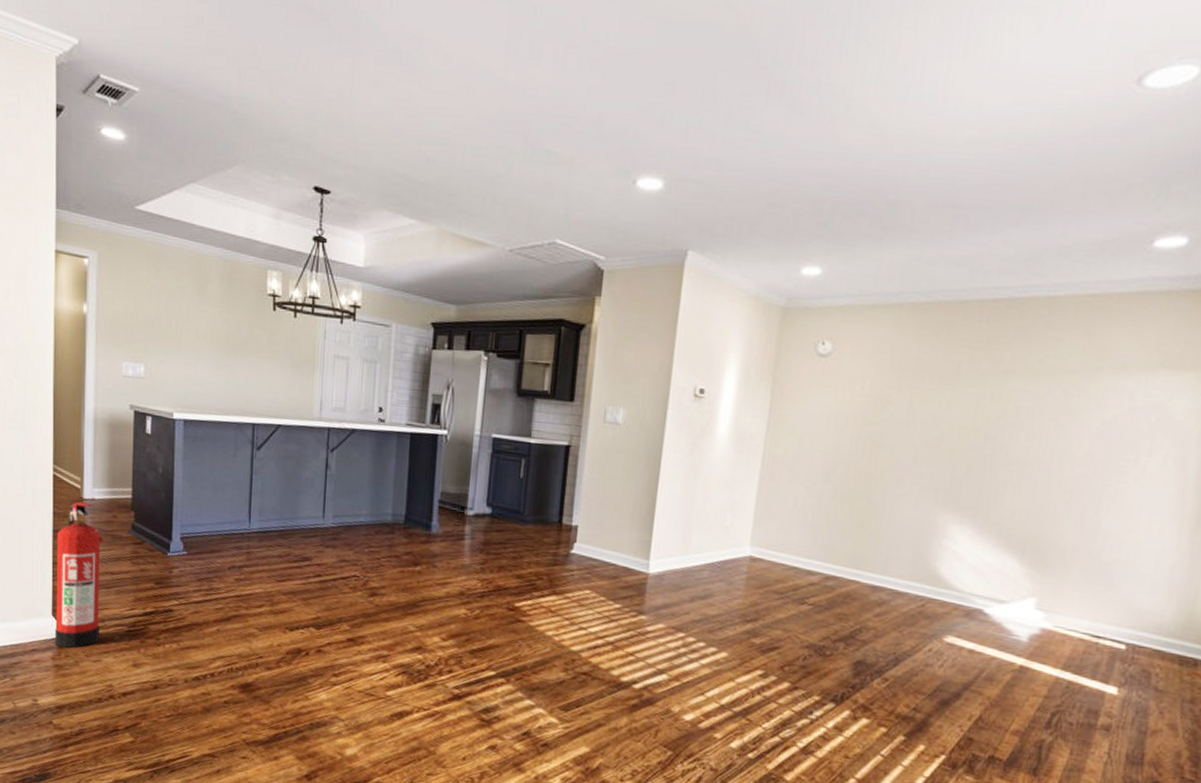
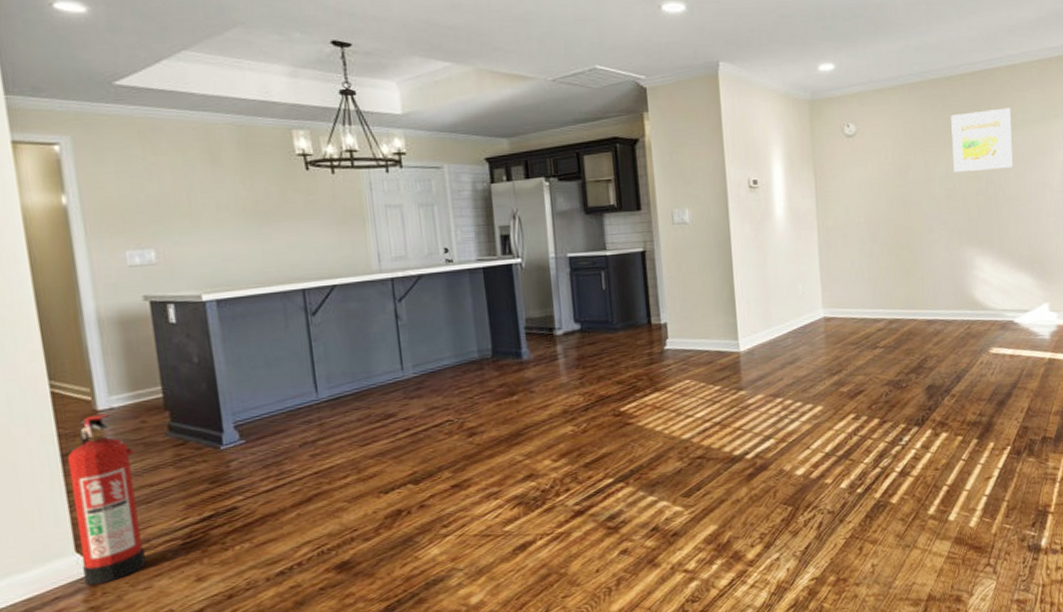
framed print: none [945,347,1040,424] -> present [951,107,1013,172]

